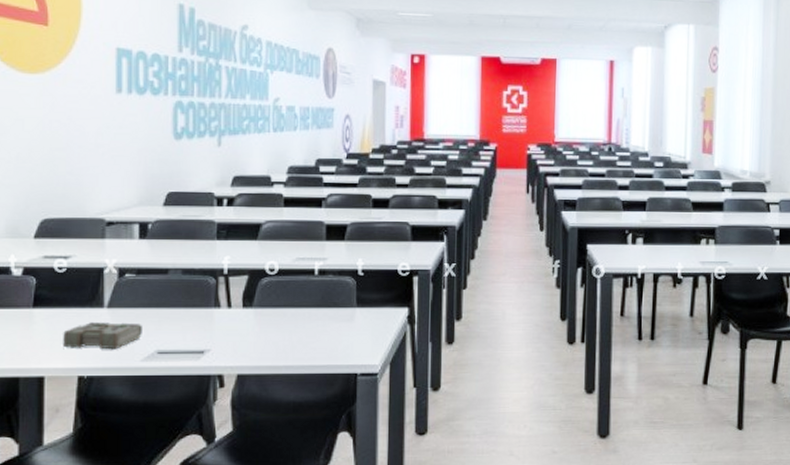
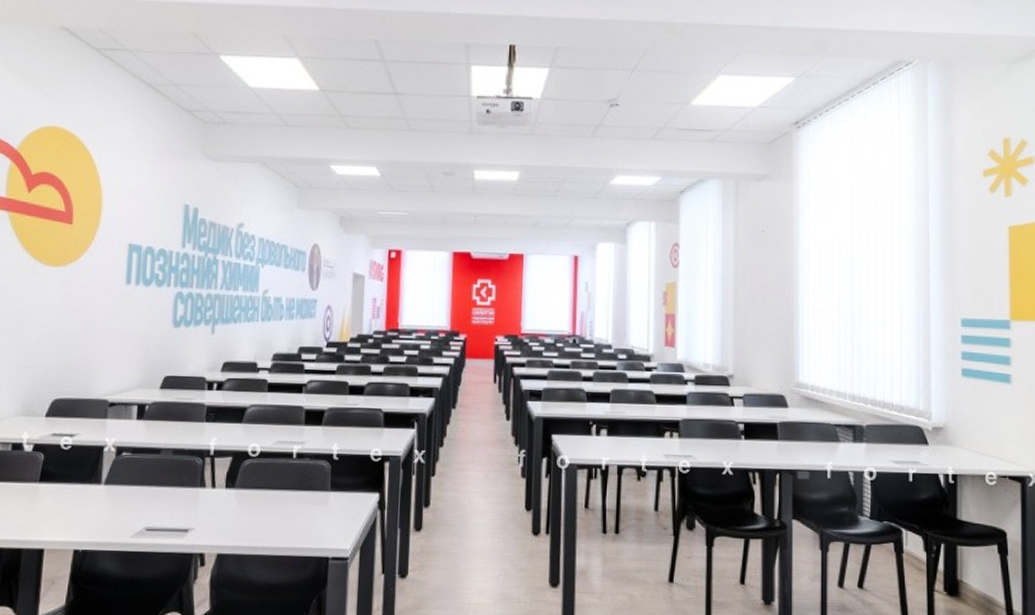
diary: present [63,322,142,350] -> none [63,498,134,525]

